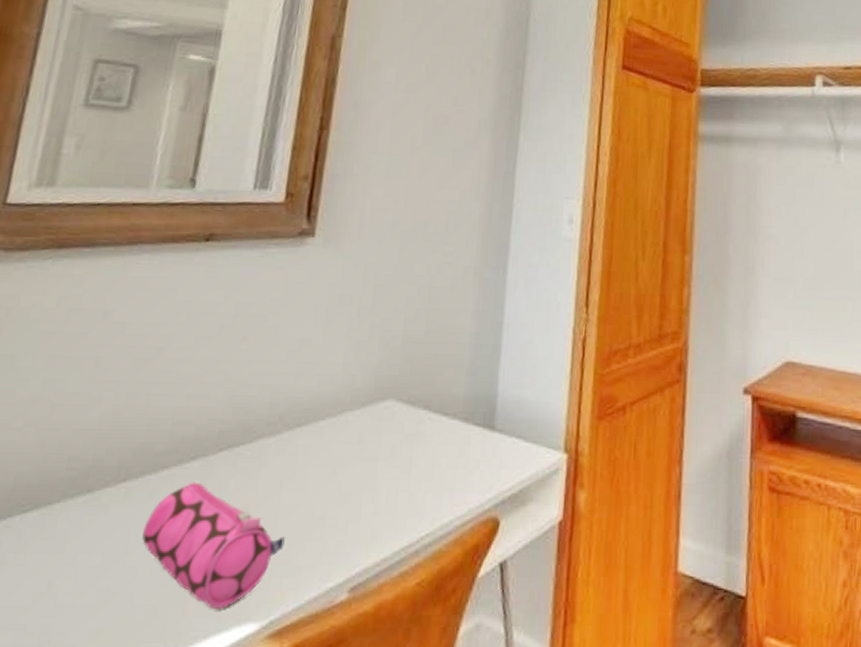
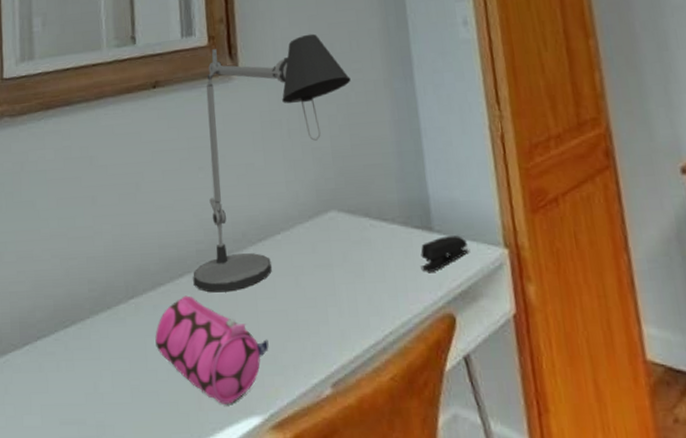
desk lamp: none [207,207,440,481] -> present [193,33,351,293]
stapler: none [474,436,528,473] -> present [420,235,470,272]

